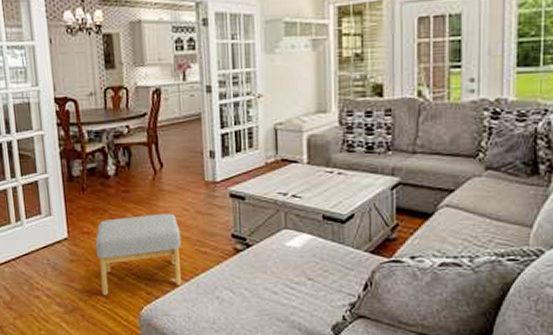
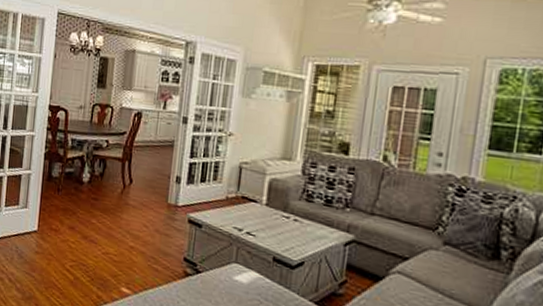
footstool: present [95,213,181,295] -> none [58,221,138,296]

